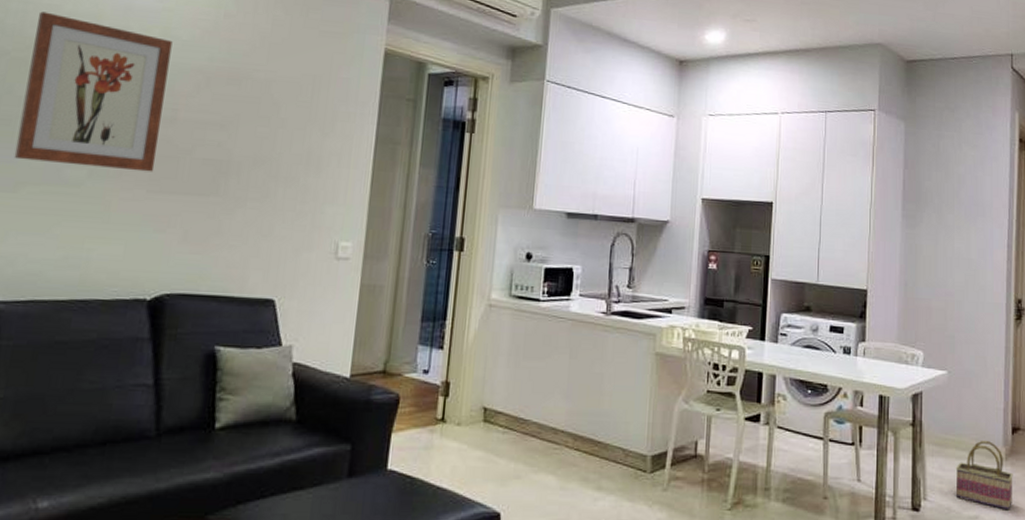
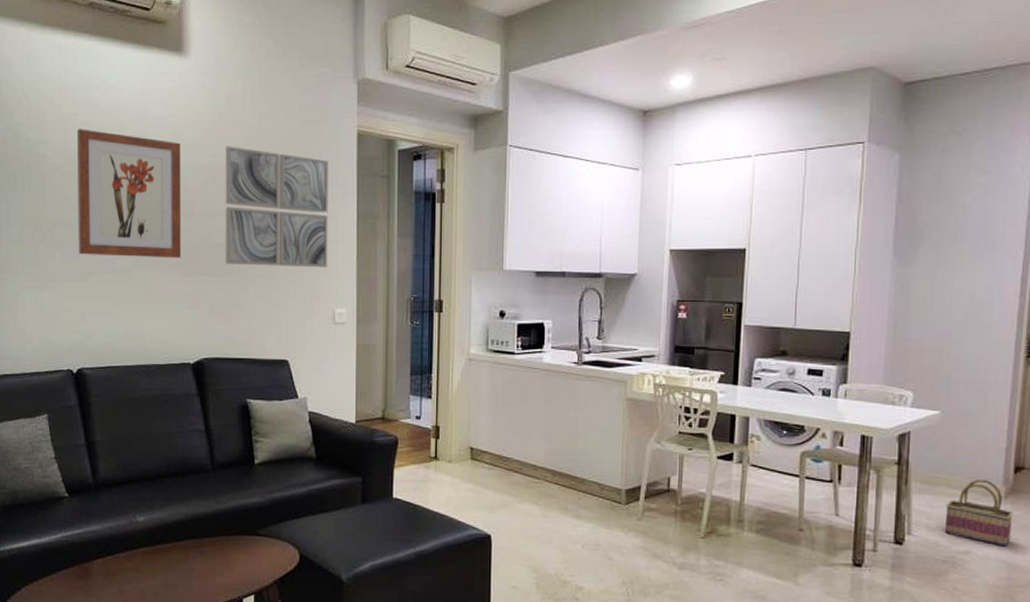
wall art: none [209,50,349,194] -> present [225,146,329,268]

